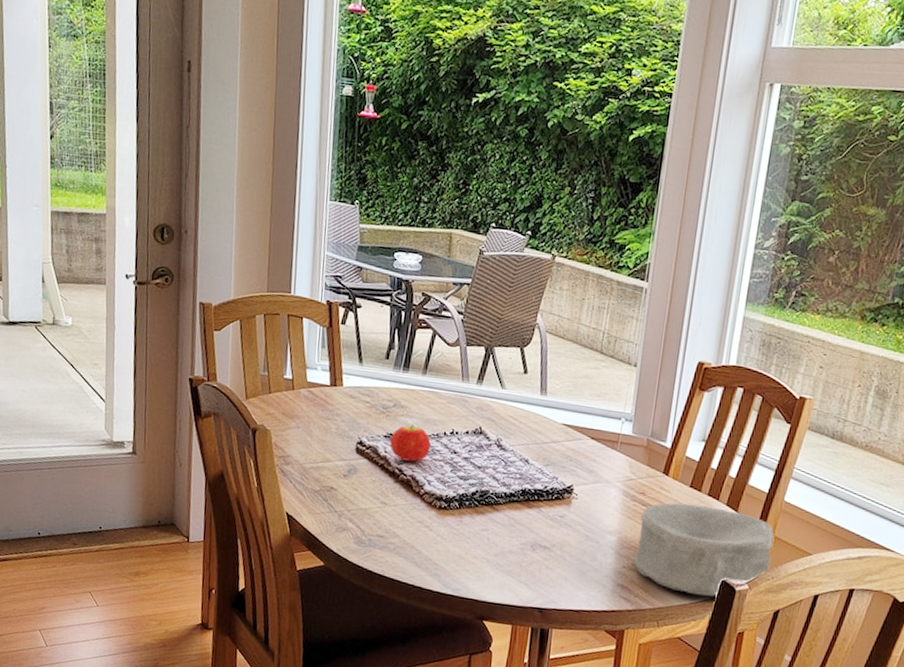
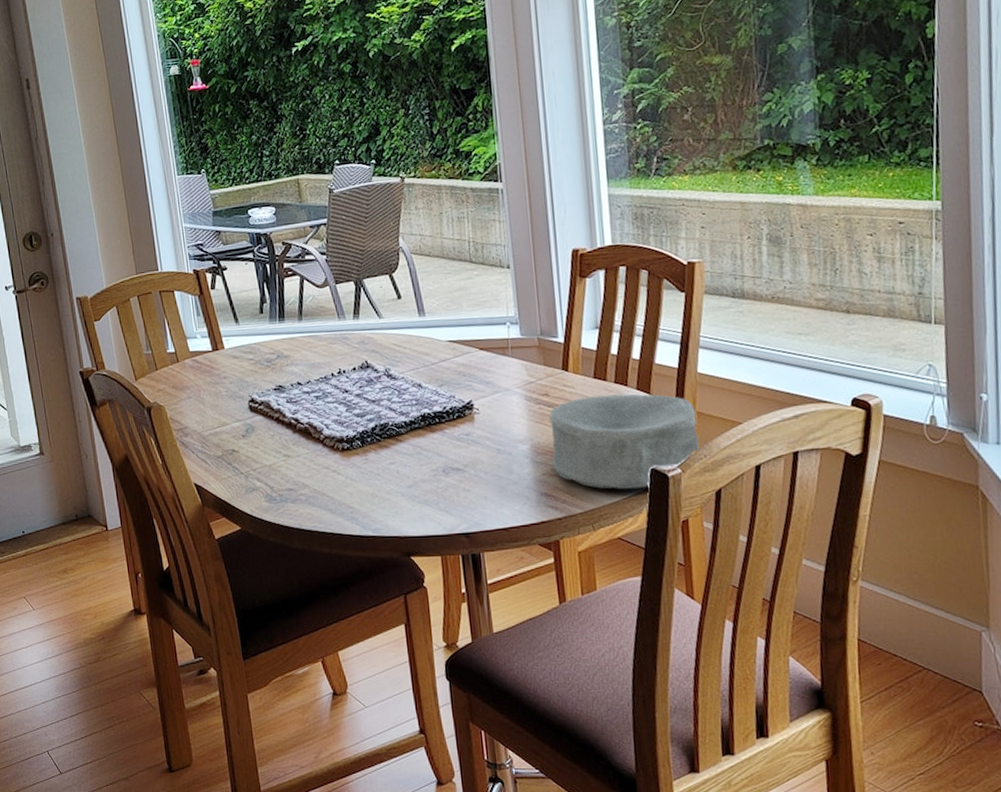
fruit: present [389,424,431,462] -> none [279,372,321,410]

